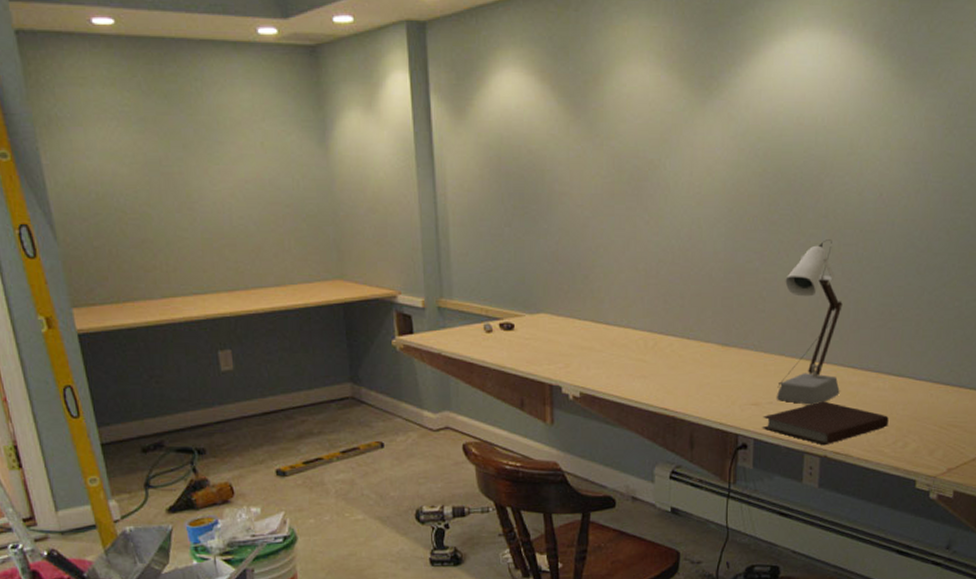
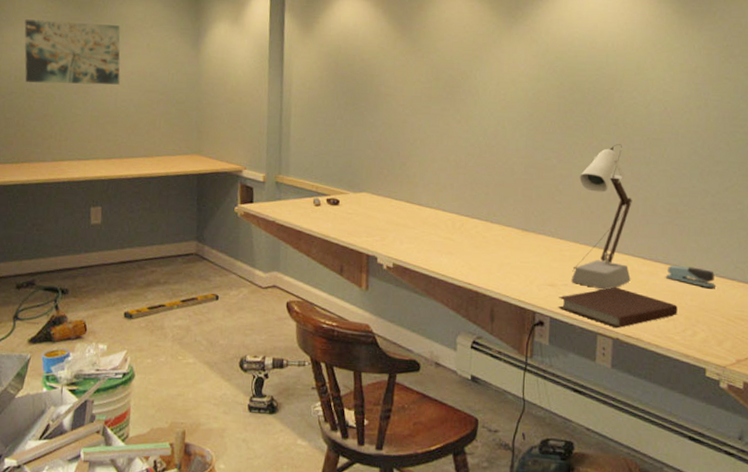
wall art: none [96,116,232,200] -> present [24,19,120,85]
stapler: none [876,373,930,396] -> present [665,265,717,289]

